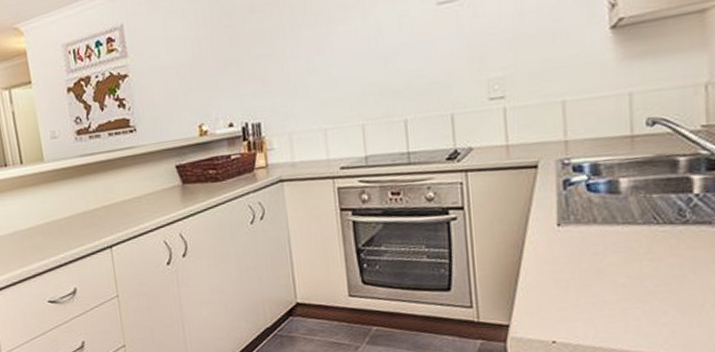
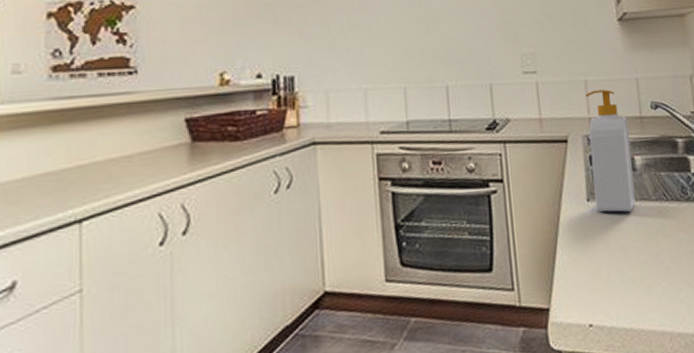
soap bottle: none [563,108,617,237] -> present [586,89,636,212]

